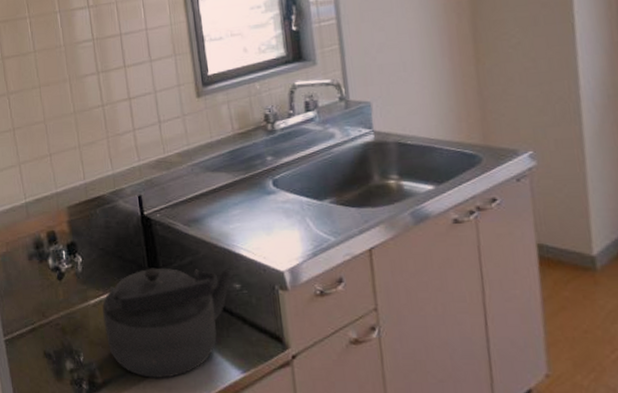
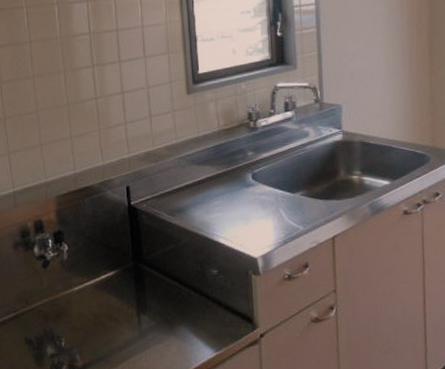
kettle: present [102,267,236,379] -> none [86,254,214,361]

